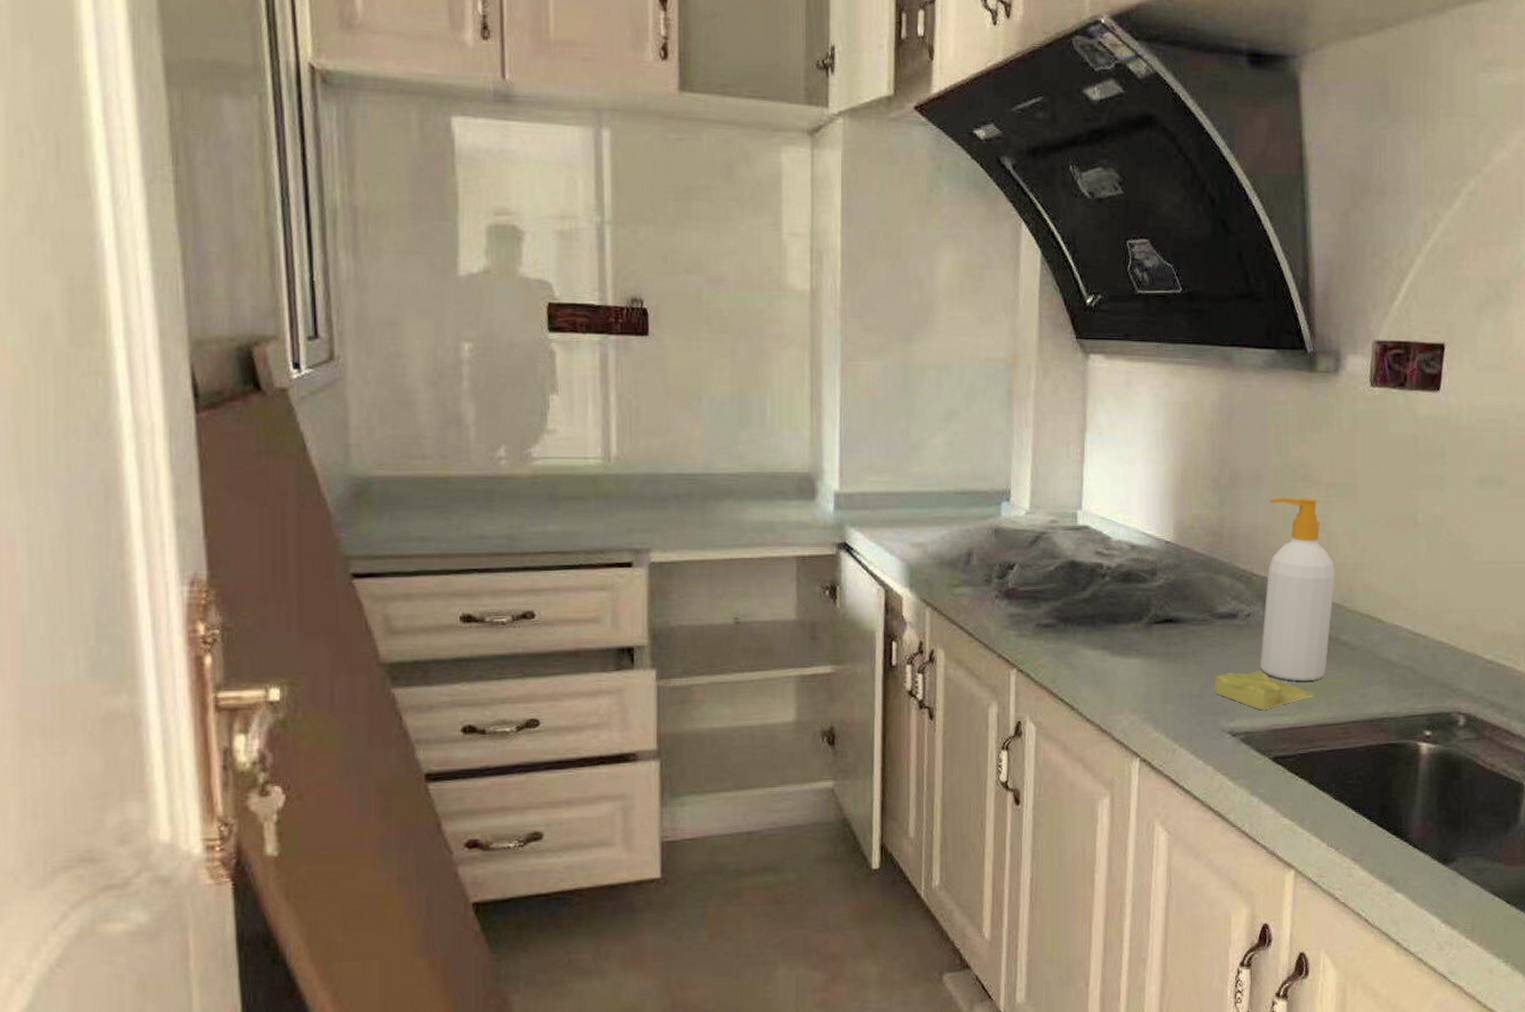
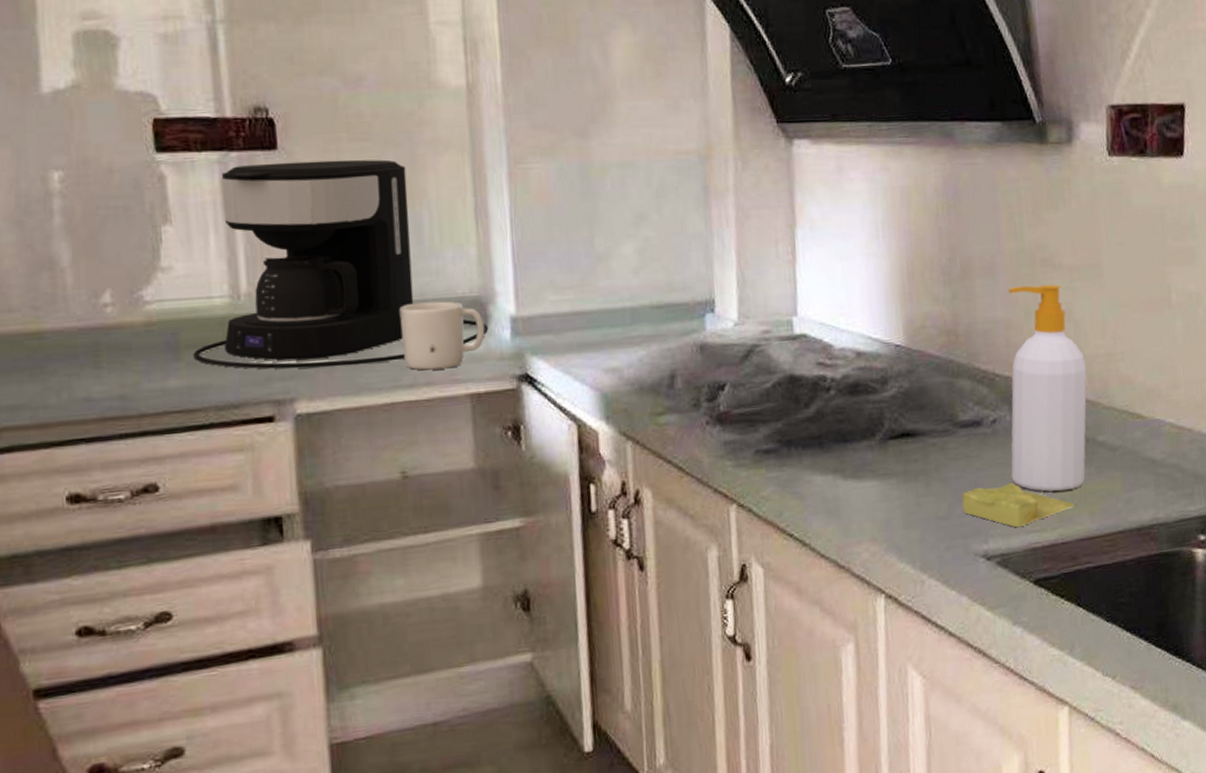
coffee maker: none [569,347,815,525] -> present [193,159,488,370]
mug: none [742,475,812,533] -> present [399,301,485,371]

